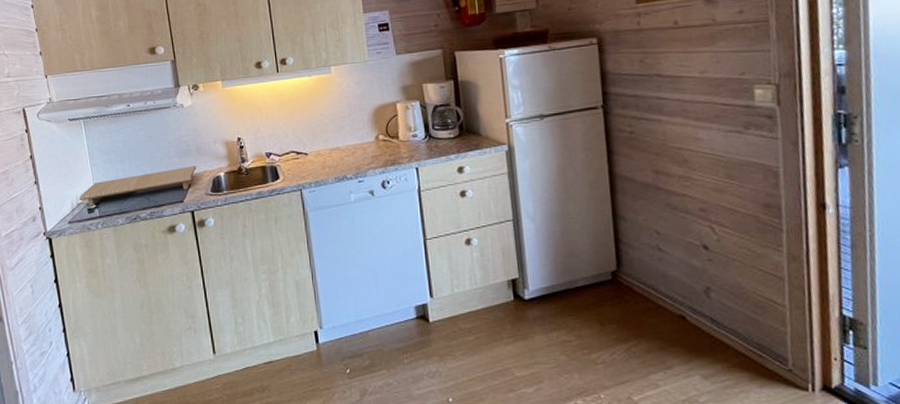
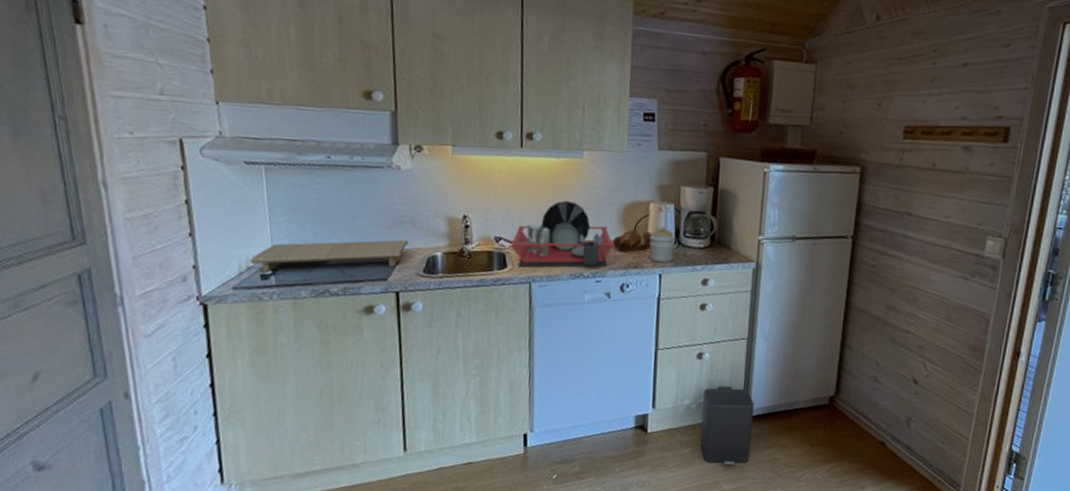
dish rack: none [280,112,371,177] -> present [510,200,615,268]
bread loaf: none [368,129,404,152] -> present [612,230,653,252]
jar: none [401,123,428,157] -> present [648,227,675,263]
pedal bin: none [478,270,538,350] -> present [700,386,754,465]

